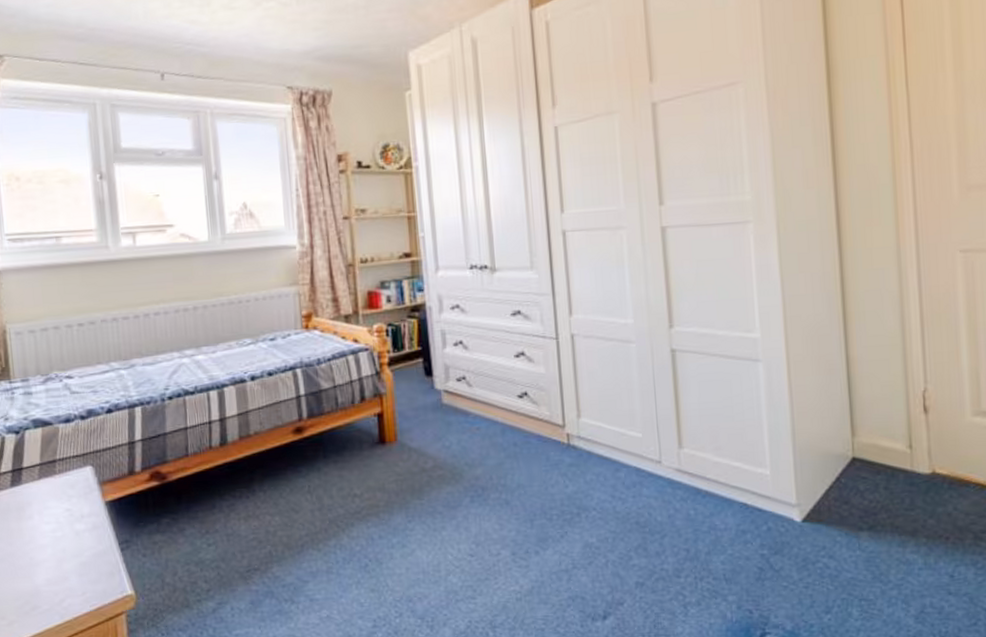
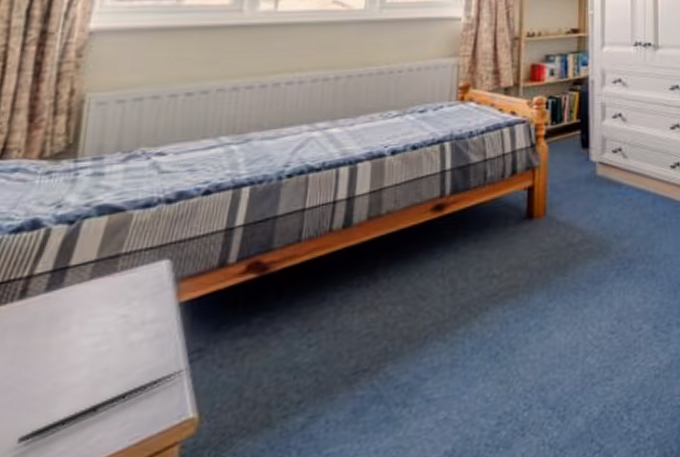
pen: none [16,554,121,600] -> present [17,368,188,444]

